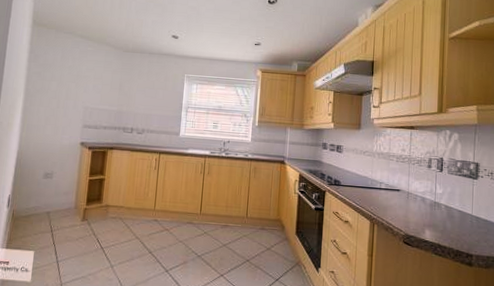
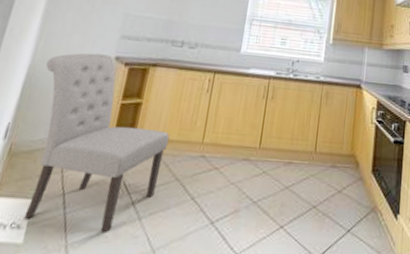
chair: none [29,140,129,277] -> present [24,53,170,234]

